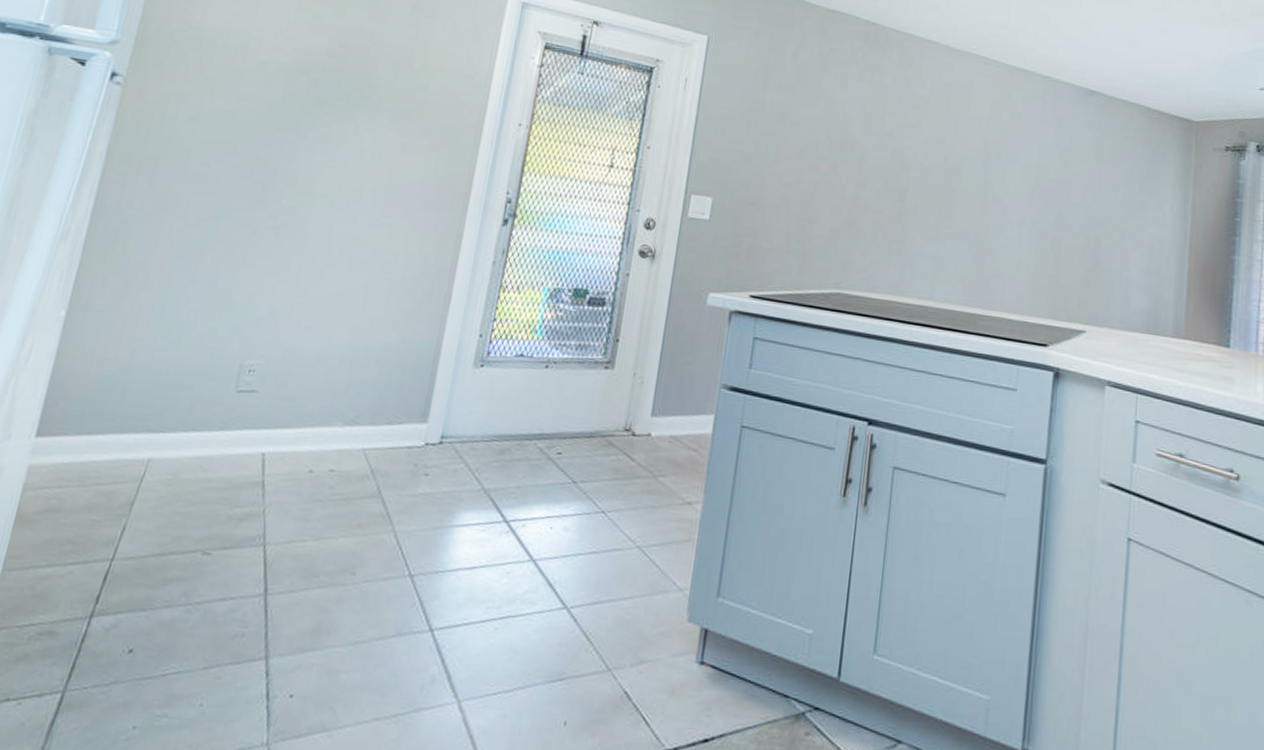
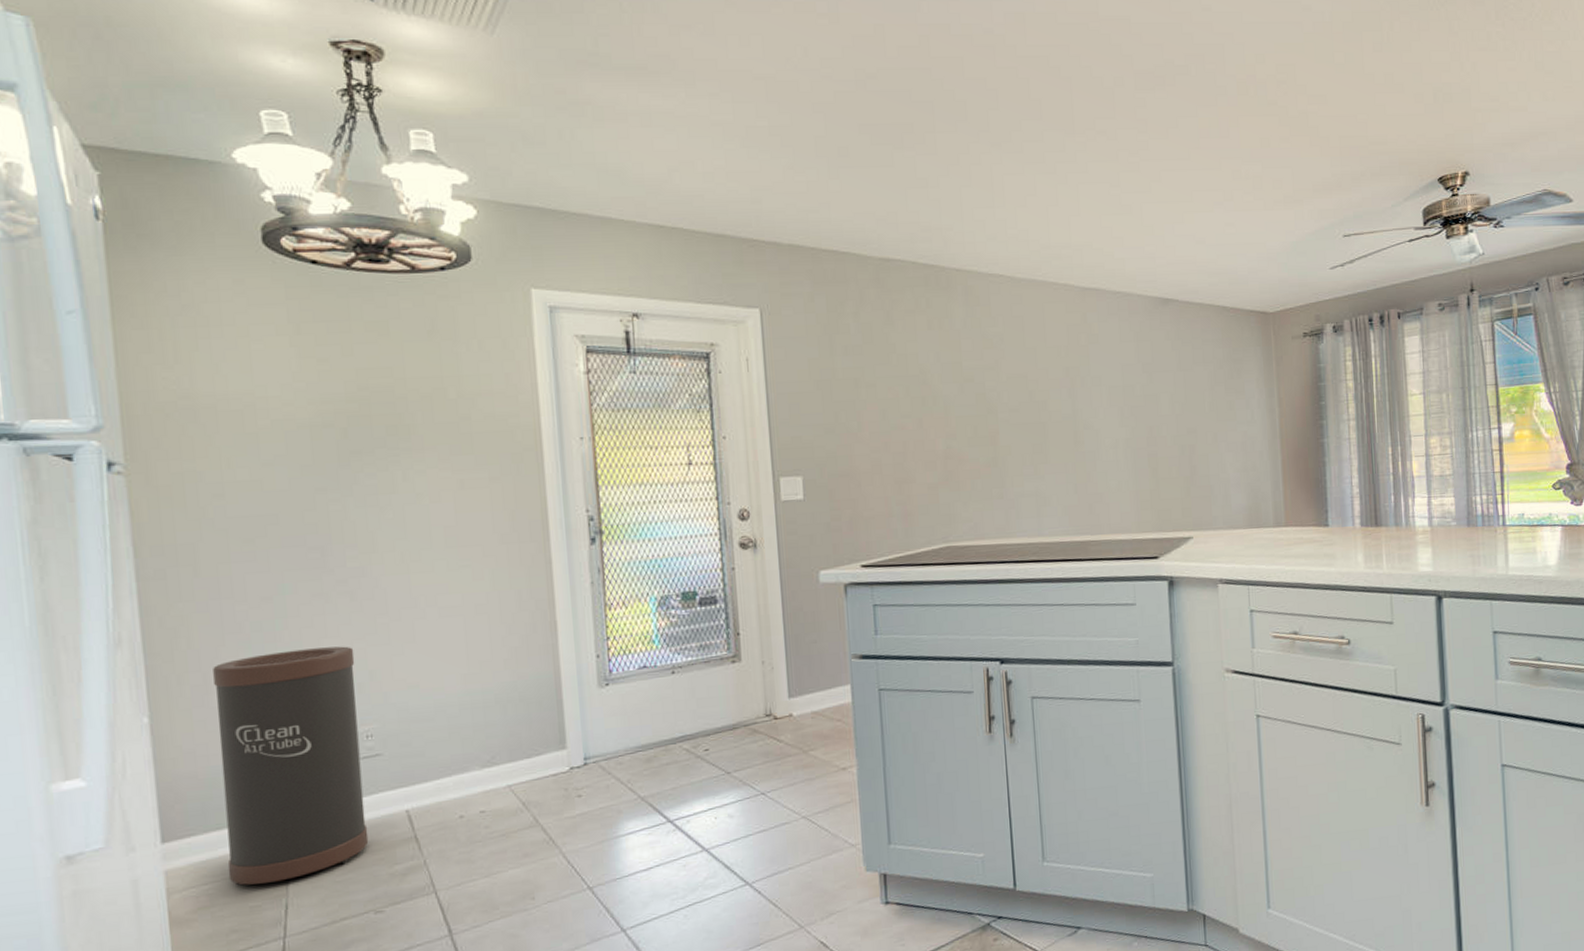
trash can: none [82,271,264,500] -> present [213,646,369,886]

